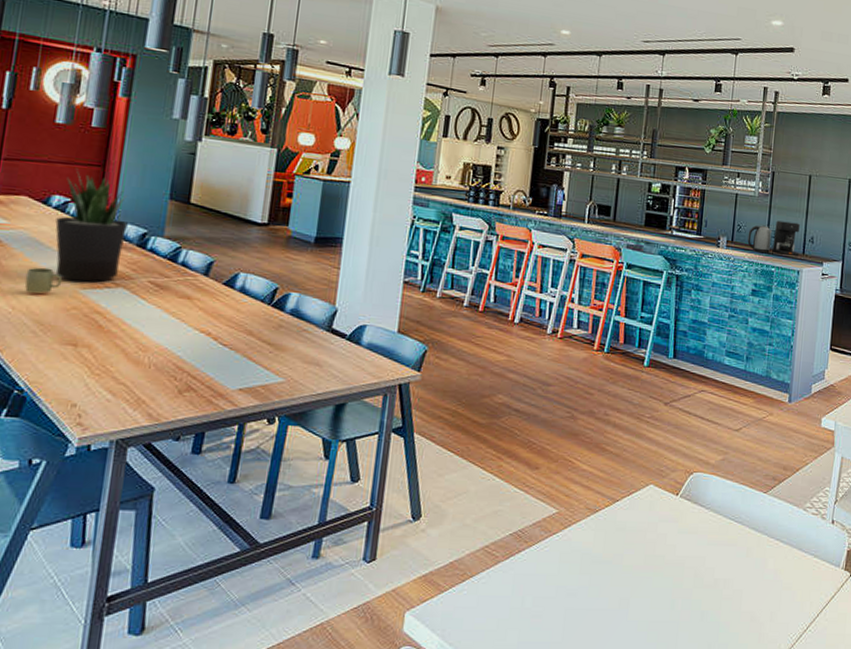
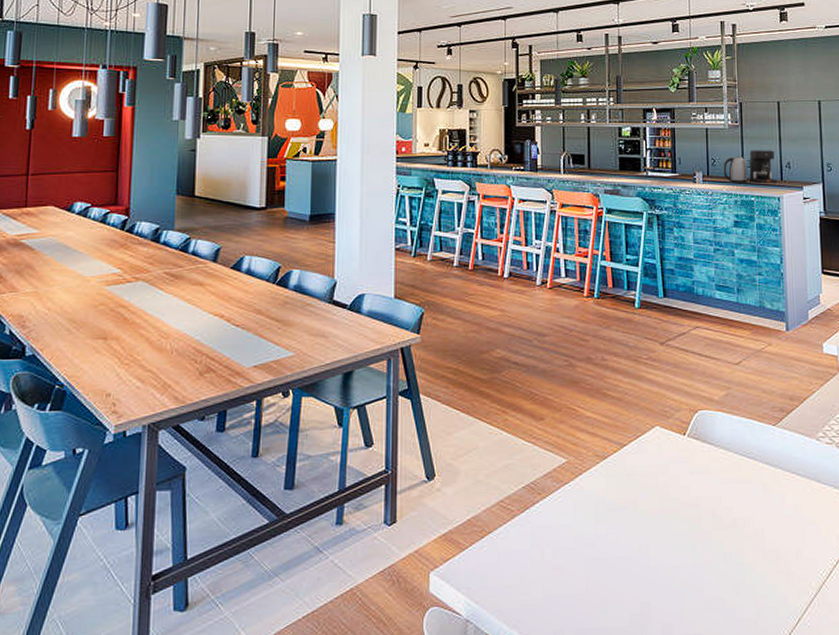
mug: present [24,267,63,295] -> none [57,269,90,295]
planter: present [55,168,128,281] -> none [79,176,142,279]

